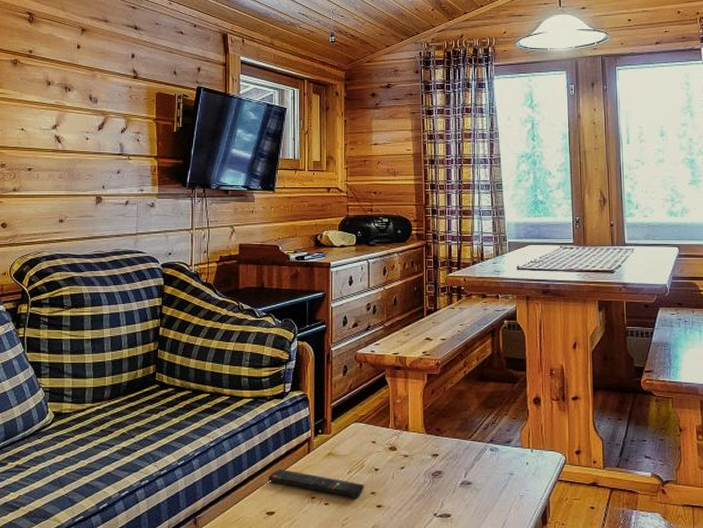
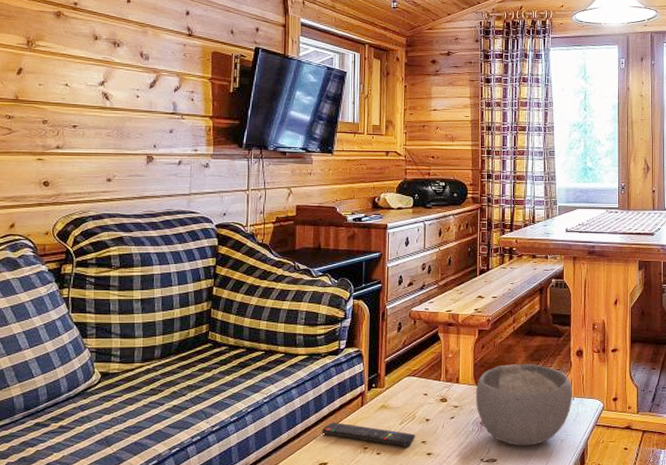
bowl: none [427,412,532,501] -> present [476,364,573,446]

